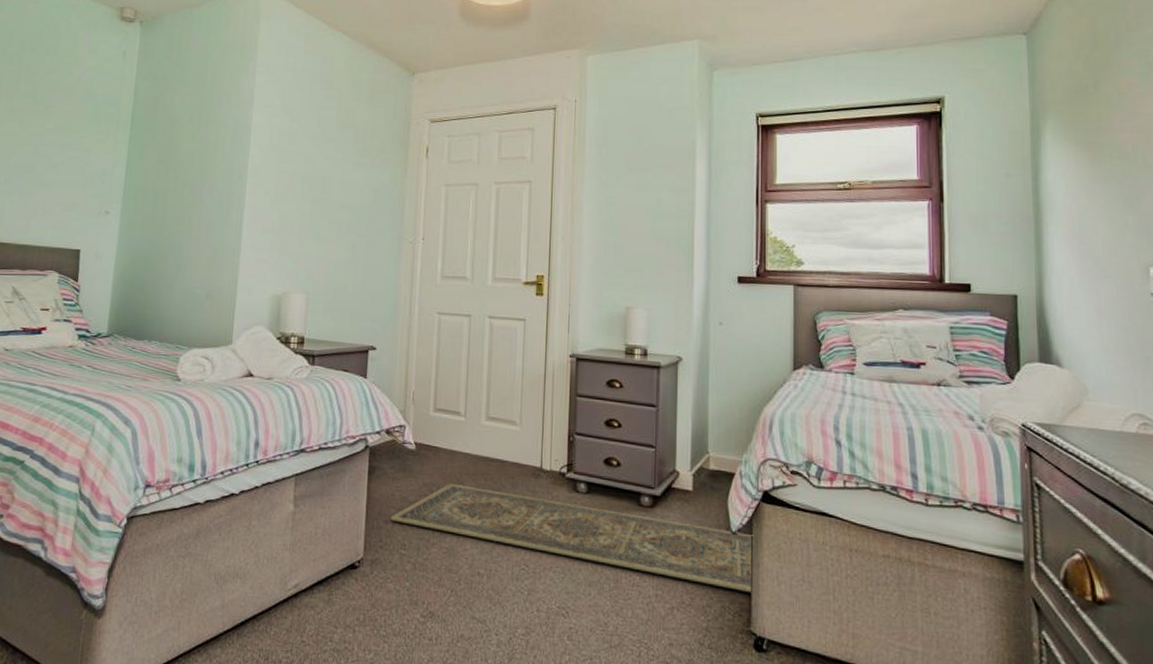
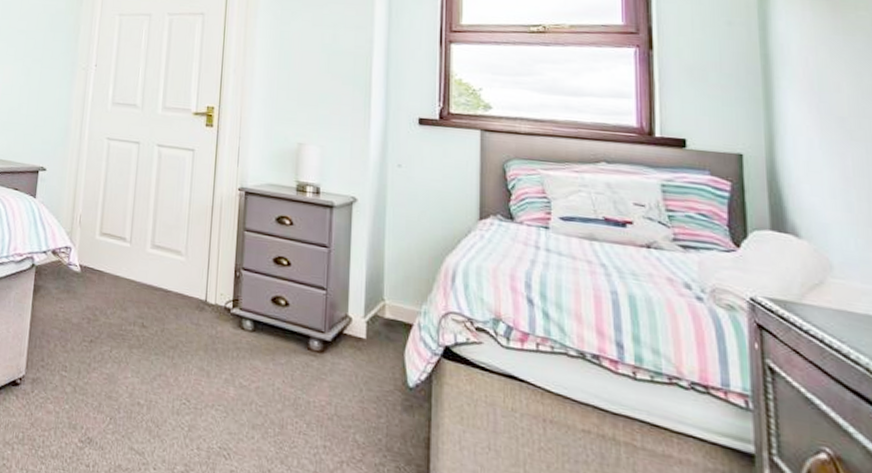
rug: present [390,483,754,594] -> none [53,308,434,456]

